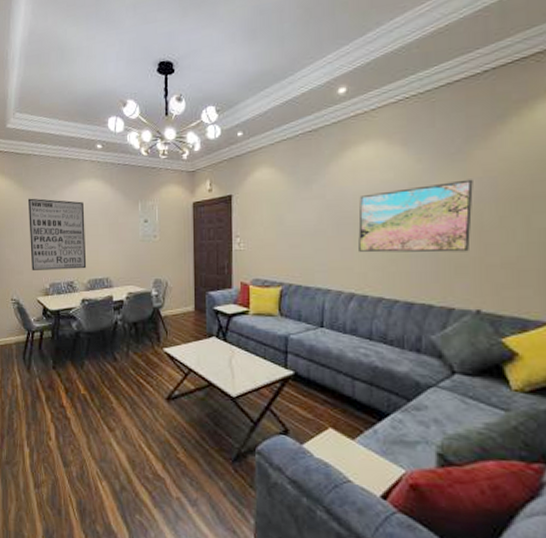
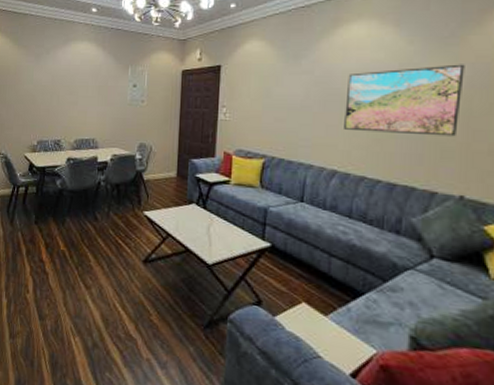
wall art: present [27,198,87,270] -> none [21,56,76,129]

